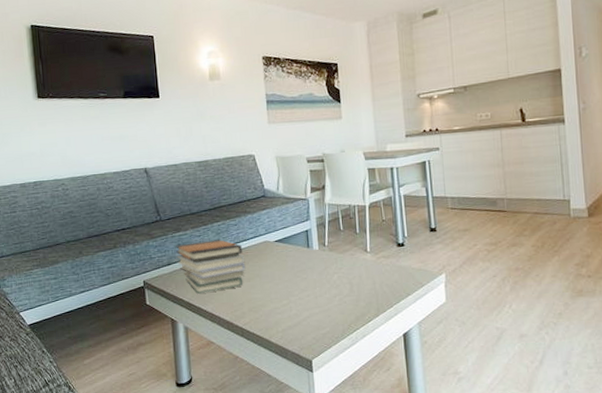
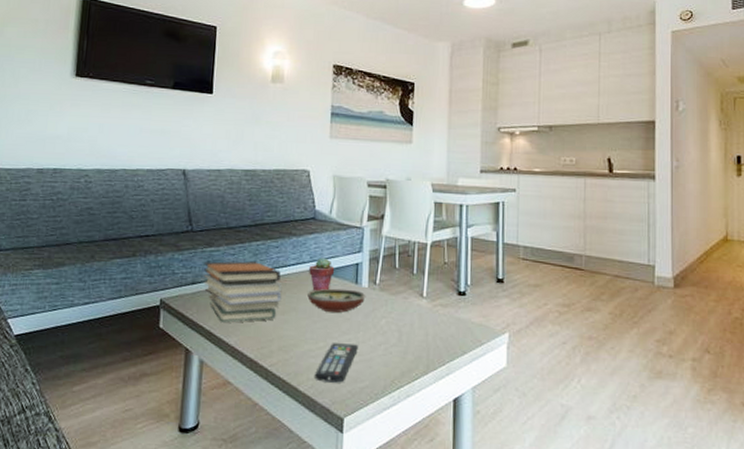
potted succulent: none [266,229,288,259] -> present [309,257,335,292]
decorative bowl: none [267,253,318,274] -> present [307,288,366,313]
remote control: none [282,298,317,333] -> present [314,343,358,383]

